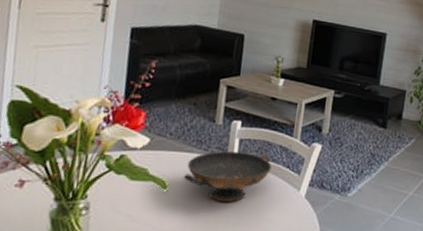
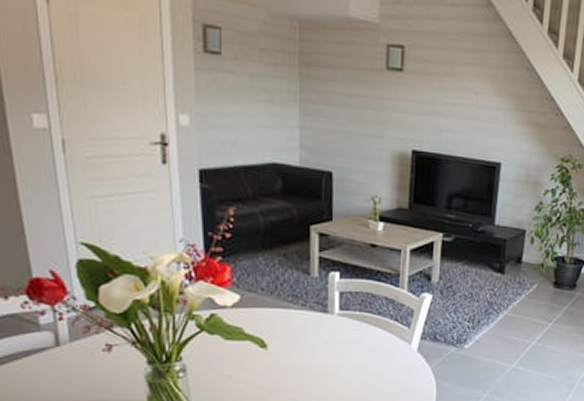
decorative bowl: present [184,151,272,203] -> none [283,305,378,360]

